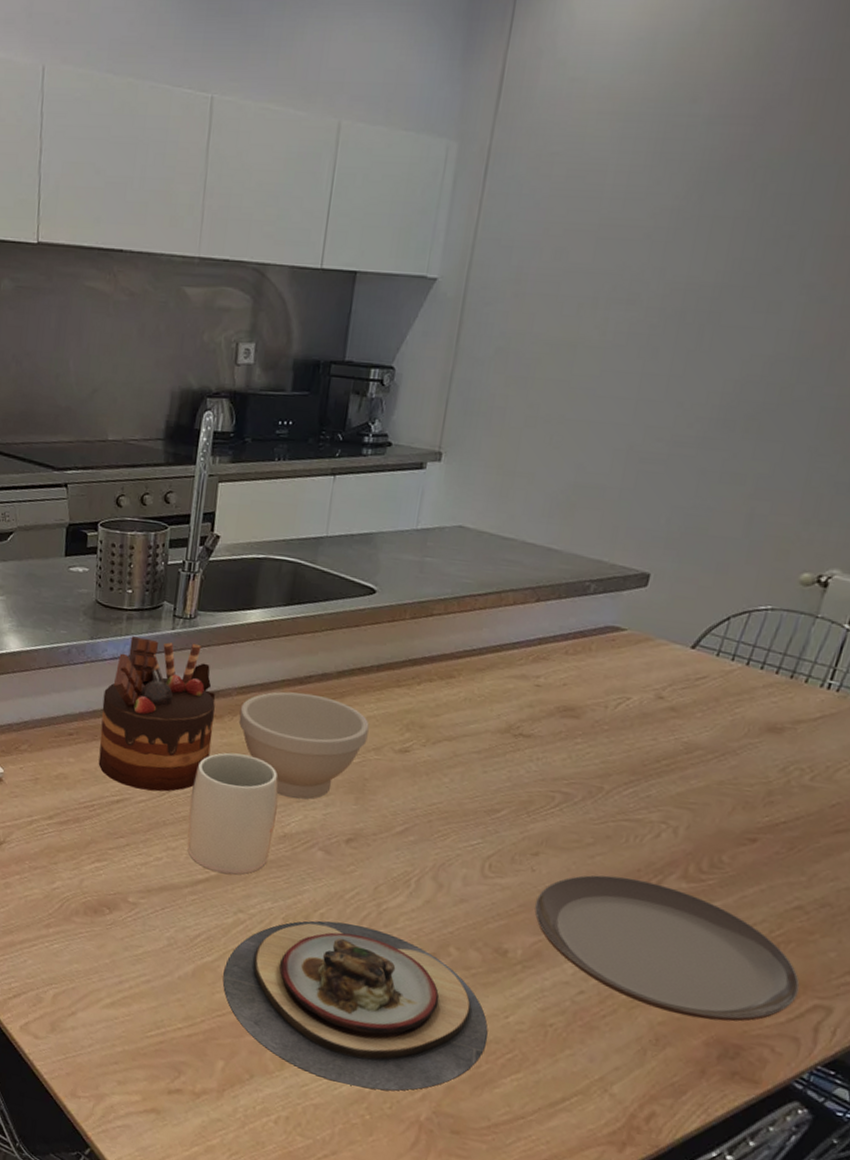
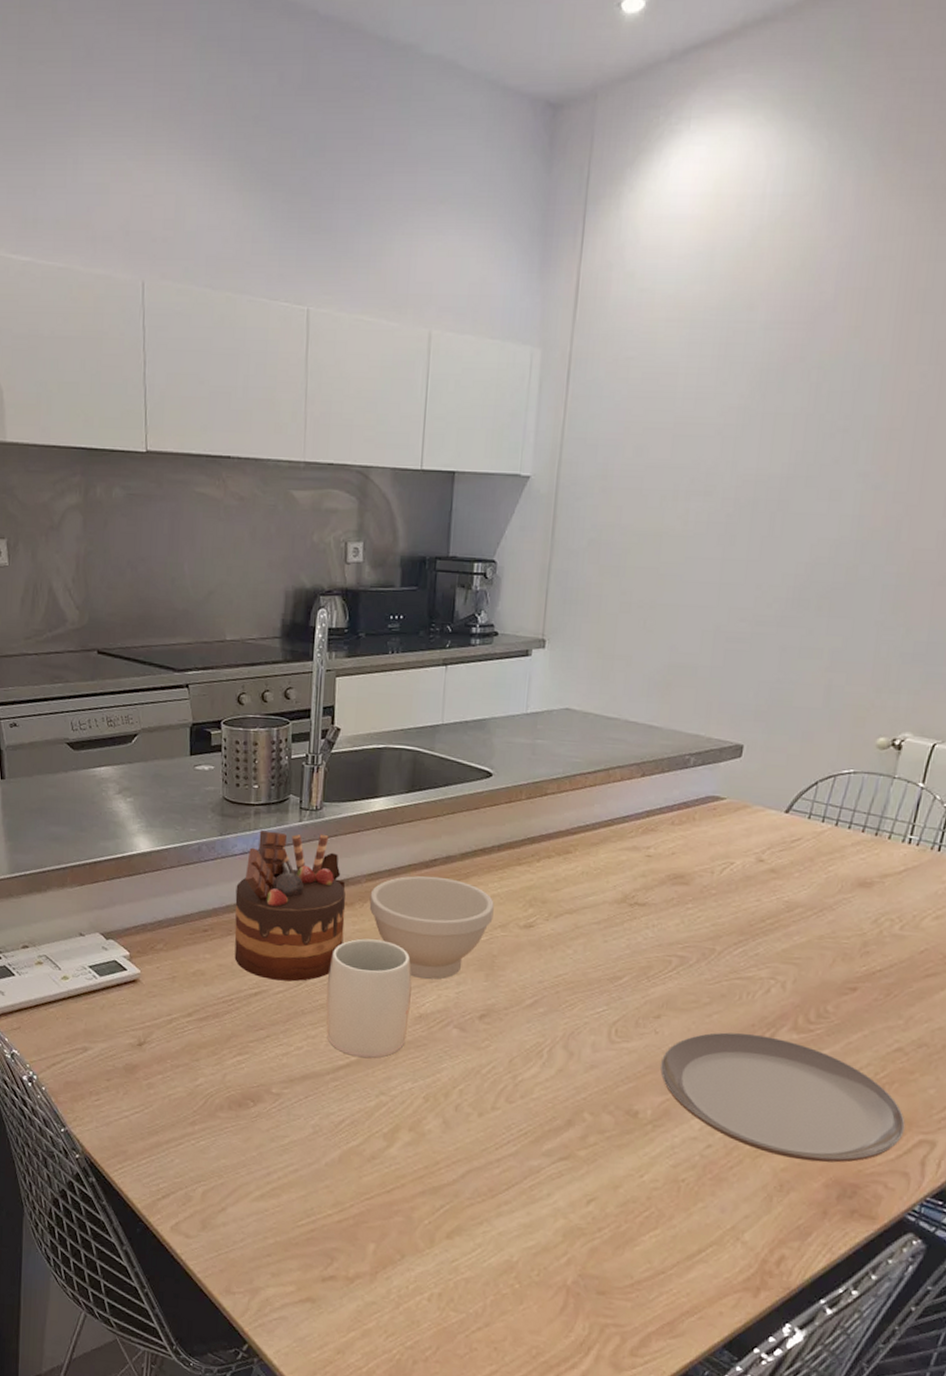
plate: present [222,920,488,1091] -> none [369,1096,625,1259]

